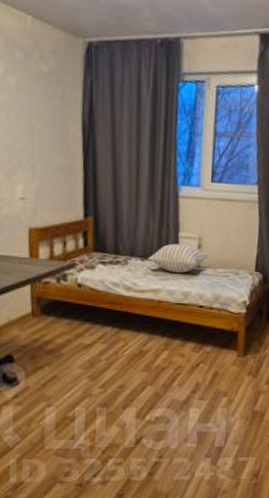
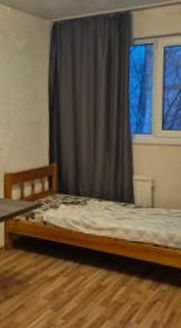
pillow: present [148,243,209,274] -> none [105,185,162,214]

